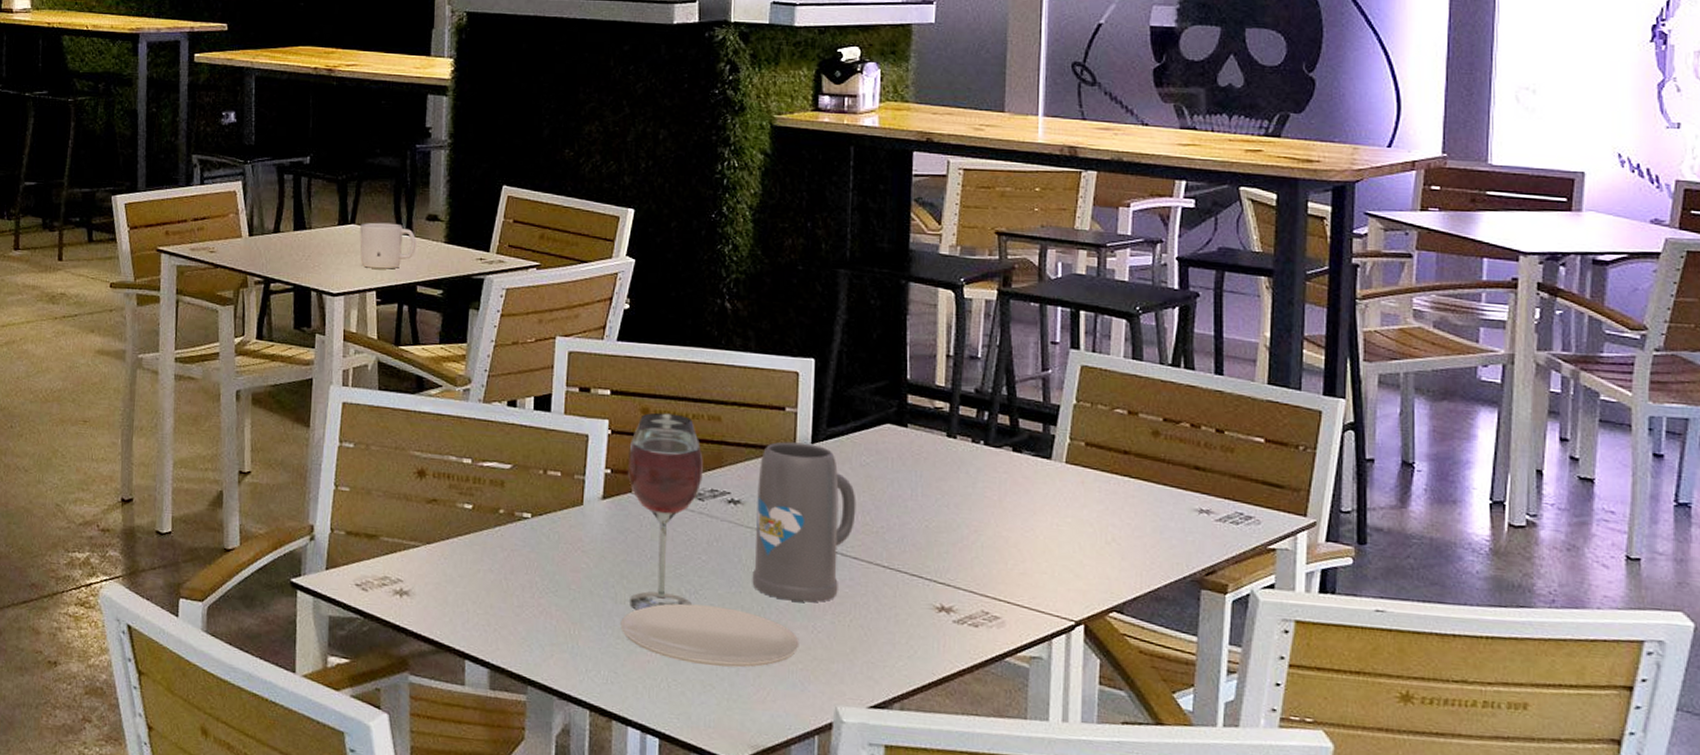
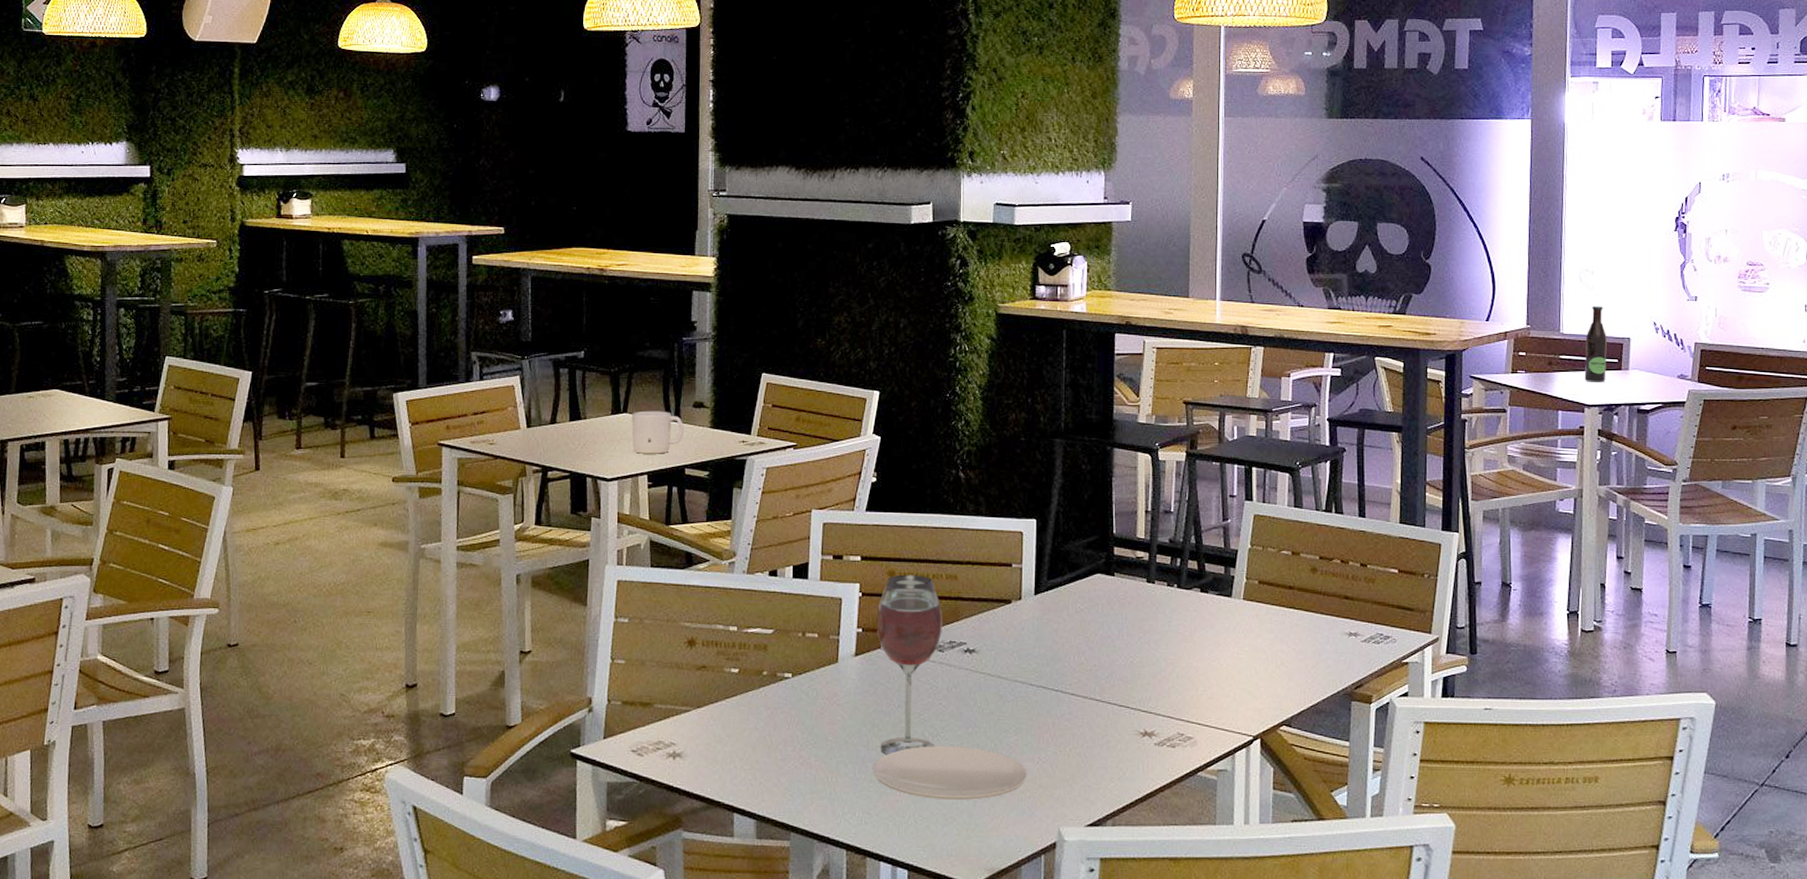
beer mug: present [752,441,857,603] -> none [986,594,1073,737]
bottle: none [1520,132,1552,226] -> present [1584,306,1607,383]

